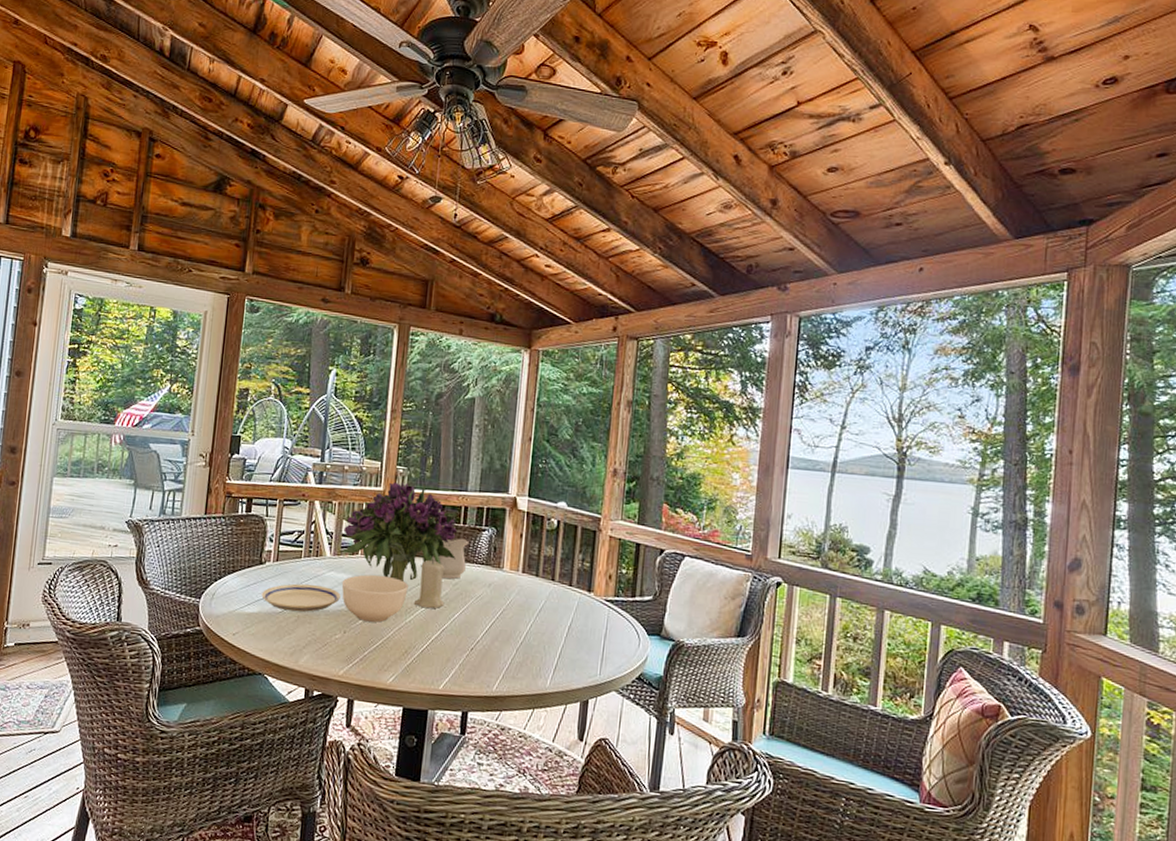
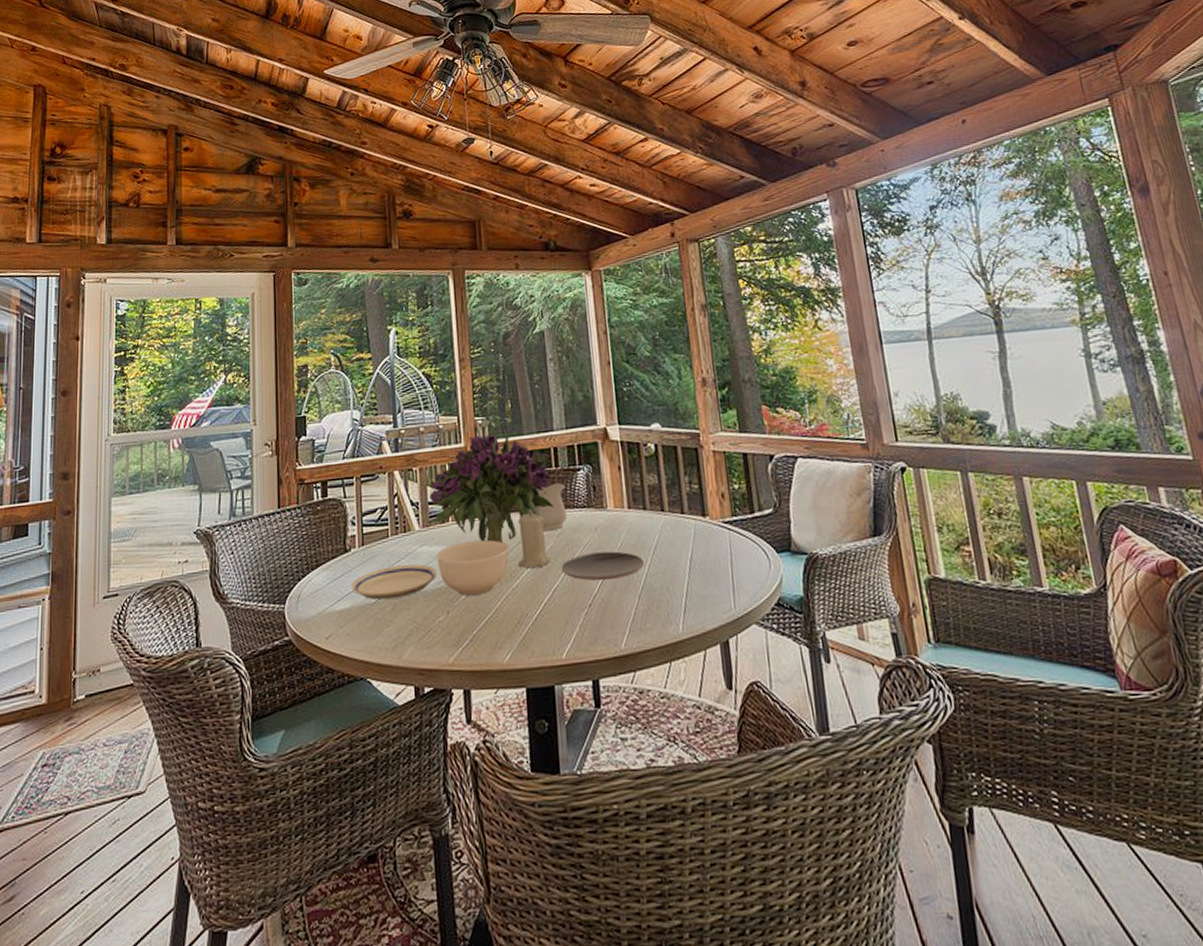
plate: none [452,604,528,631] -> present [561,551,645,581]

